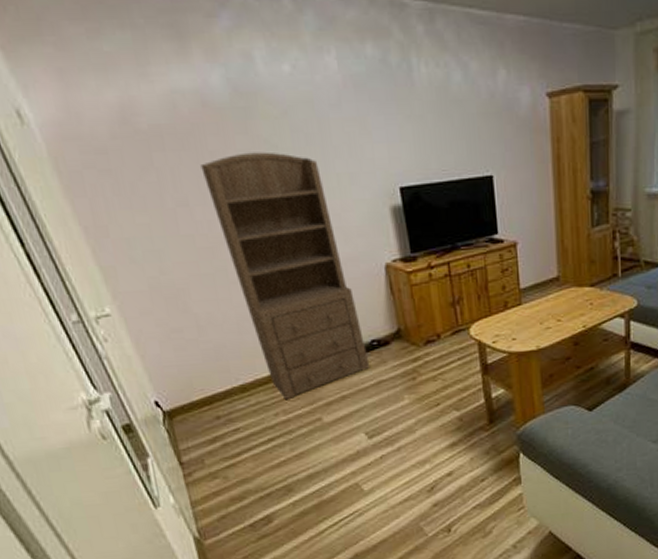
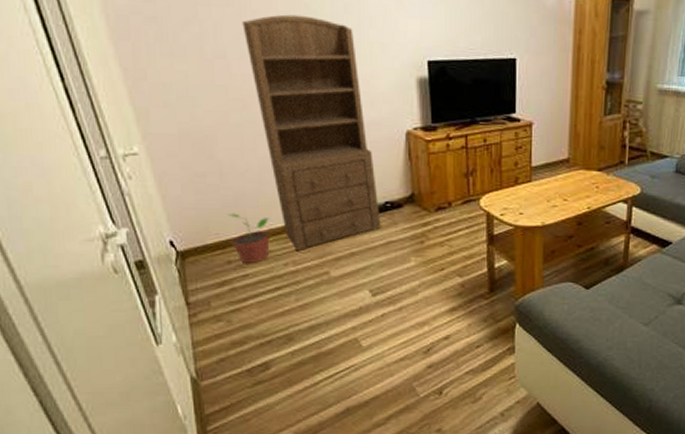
potted plant: none [210,366,258,418] -> present [228,213,270,264]

